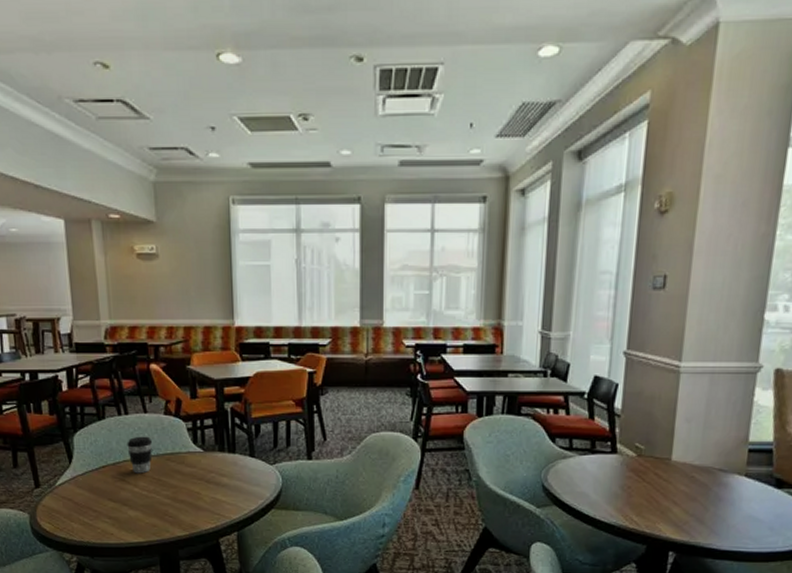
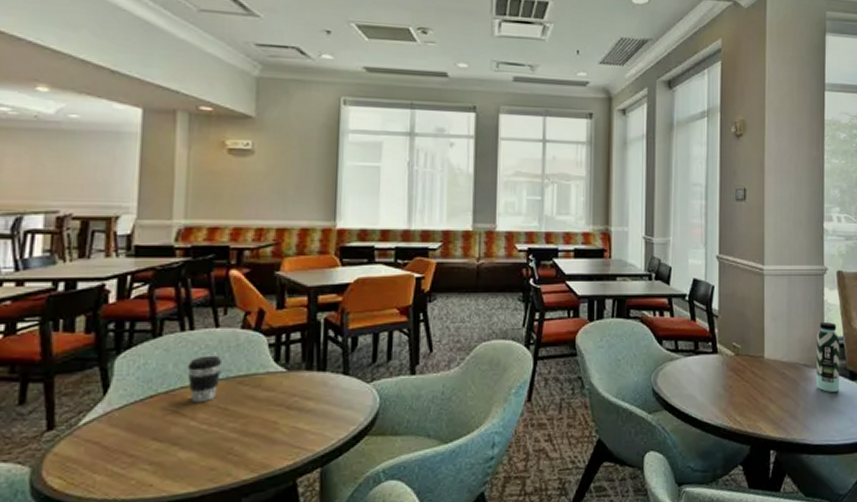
water bottle: none [732,424,769,499] -> present [817,321,840,392]

